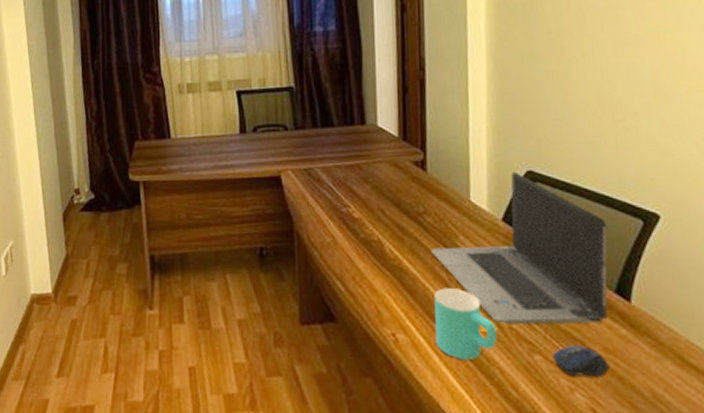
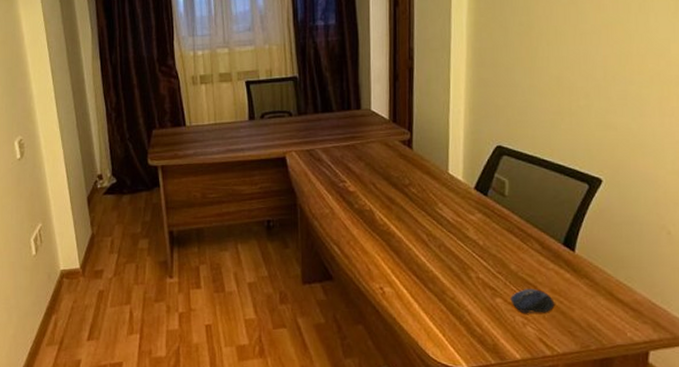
laptop computer: present [430,171,608,325] -> none [414,146,560,275]
cup: present [434,288,497,361] -> none [415,247,466,306]

